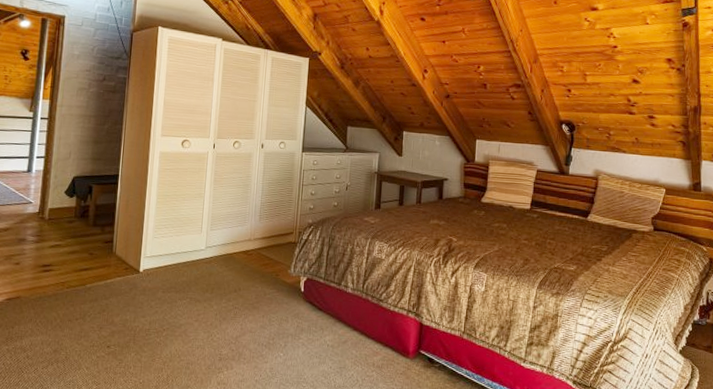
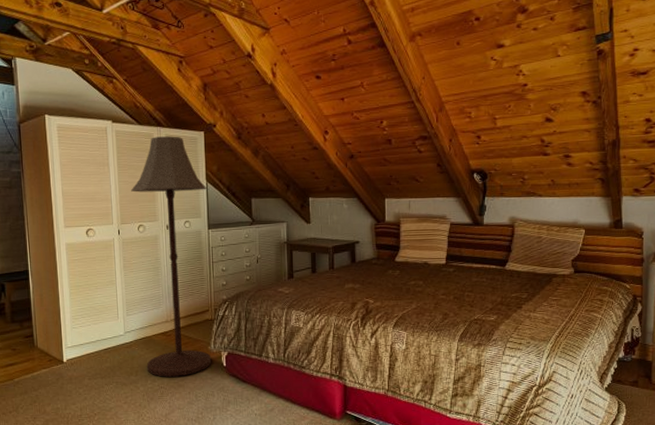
floor lamp: none [223,58,305,298] -> present [131,136,212,377]

